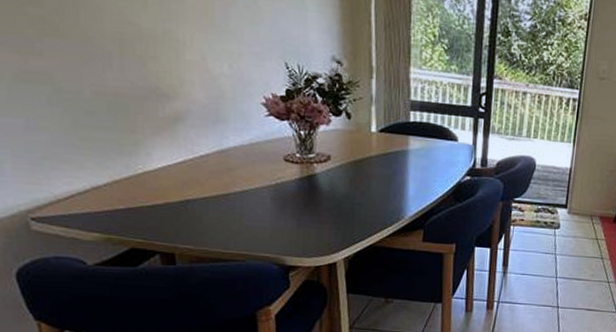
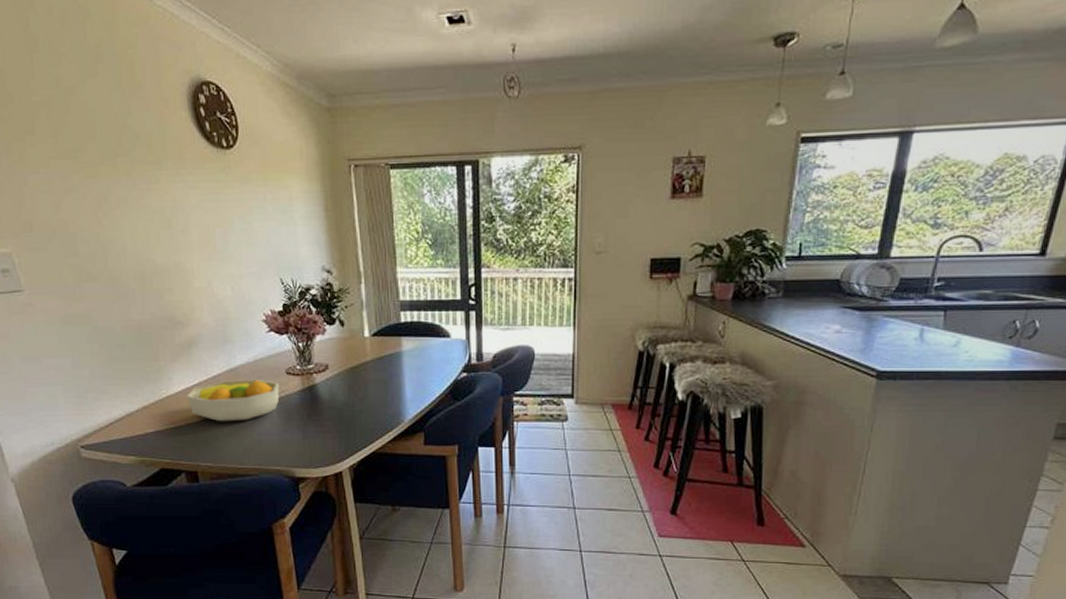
fruit bowl: none [168,161,275,205] -> present [187,380,280,422]

